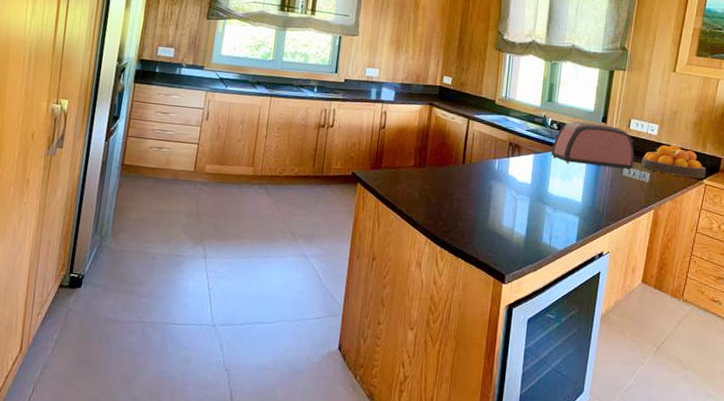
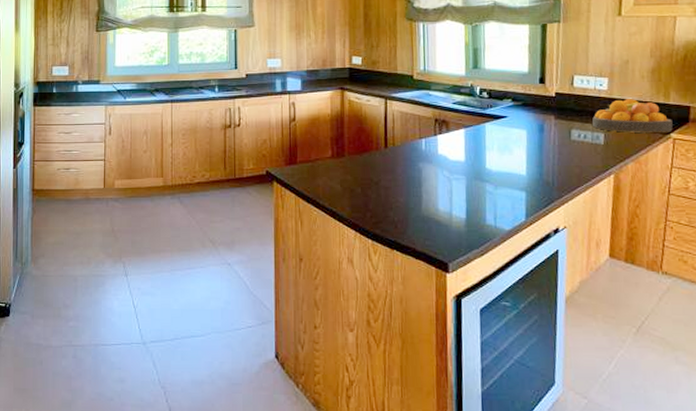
toaster: present [551,121,635,170] -> none [484,85,584,134]

